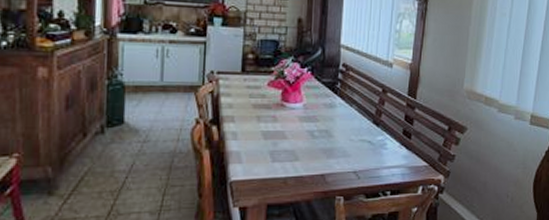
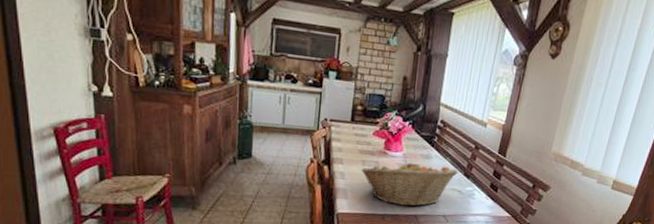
fruit basket: none [256,111,366,165] -> present [361,160,458,207]

